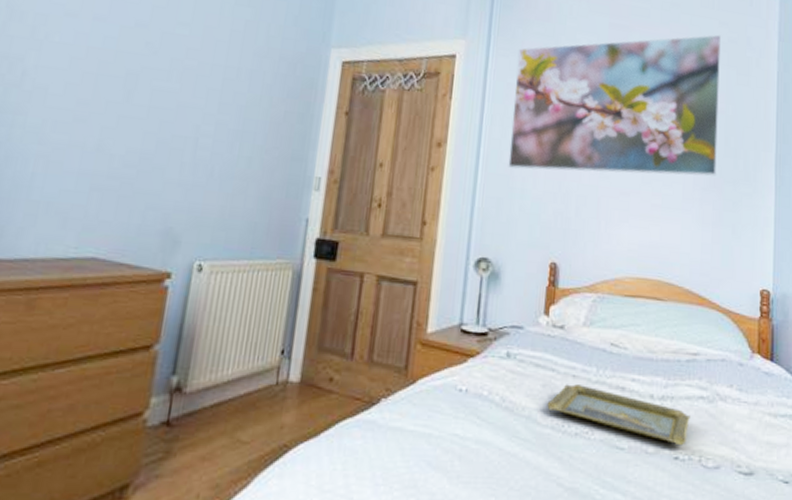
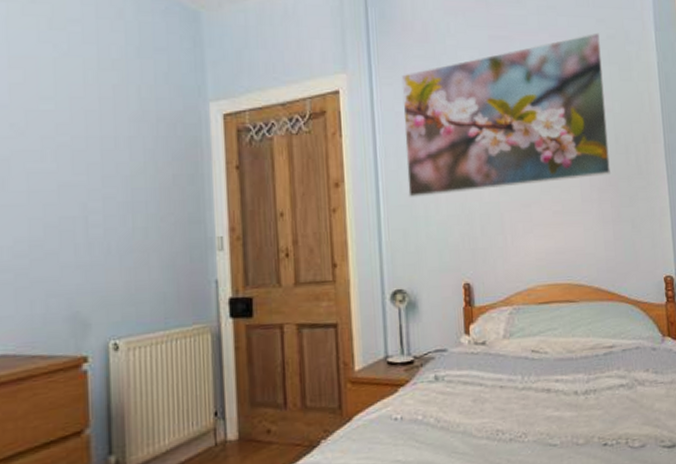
tray: present [547,384,690,446] -> none [480,393,614,433]

